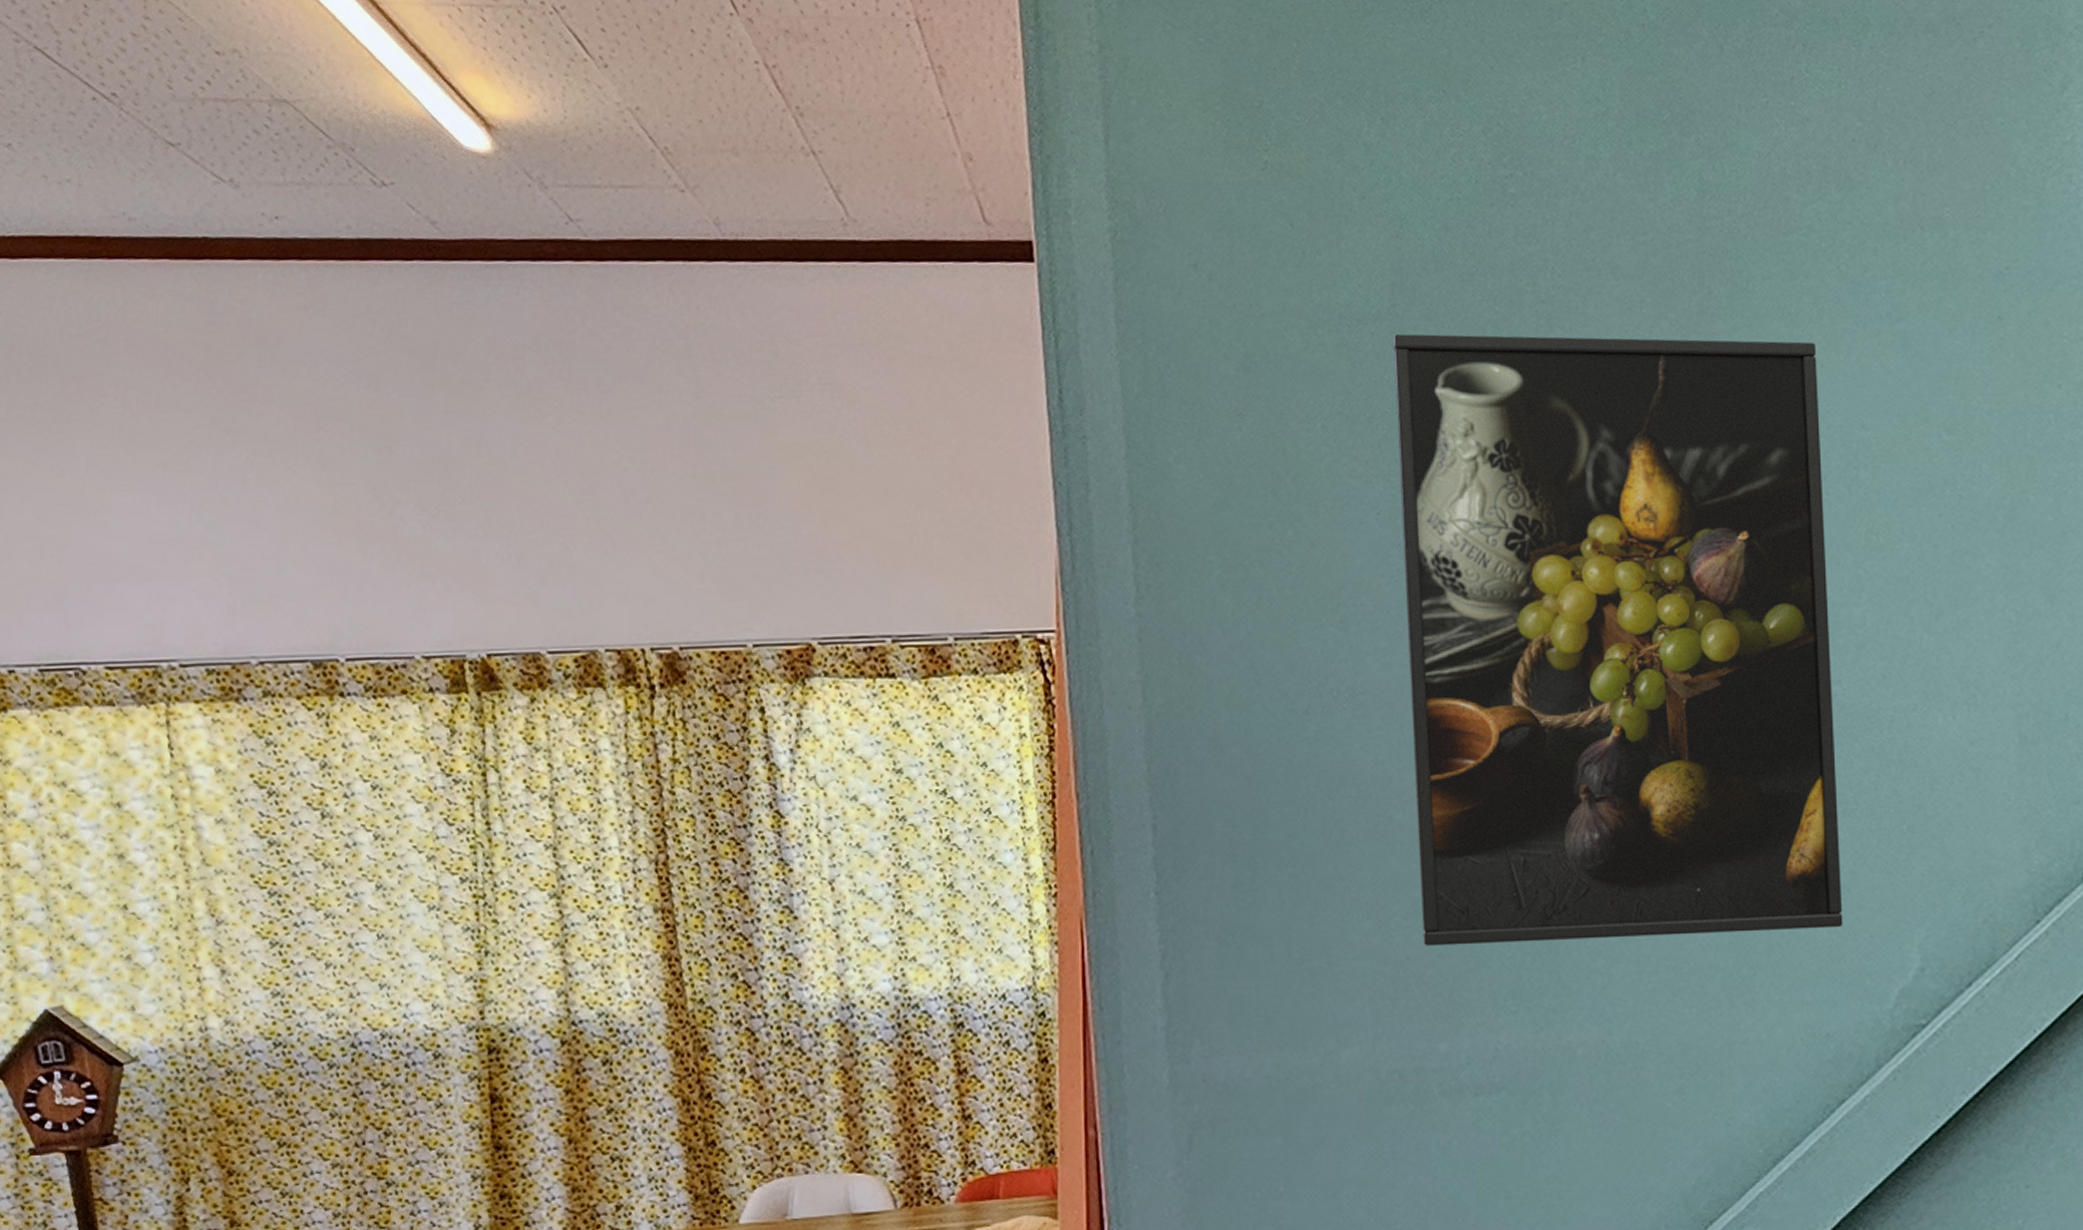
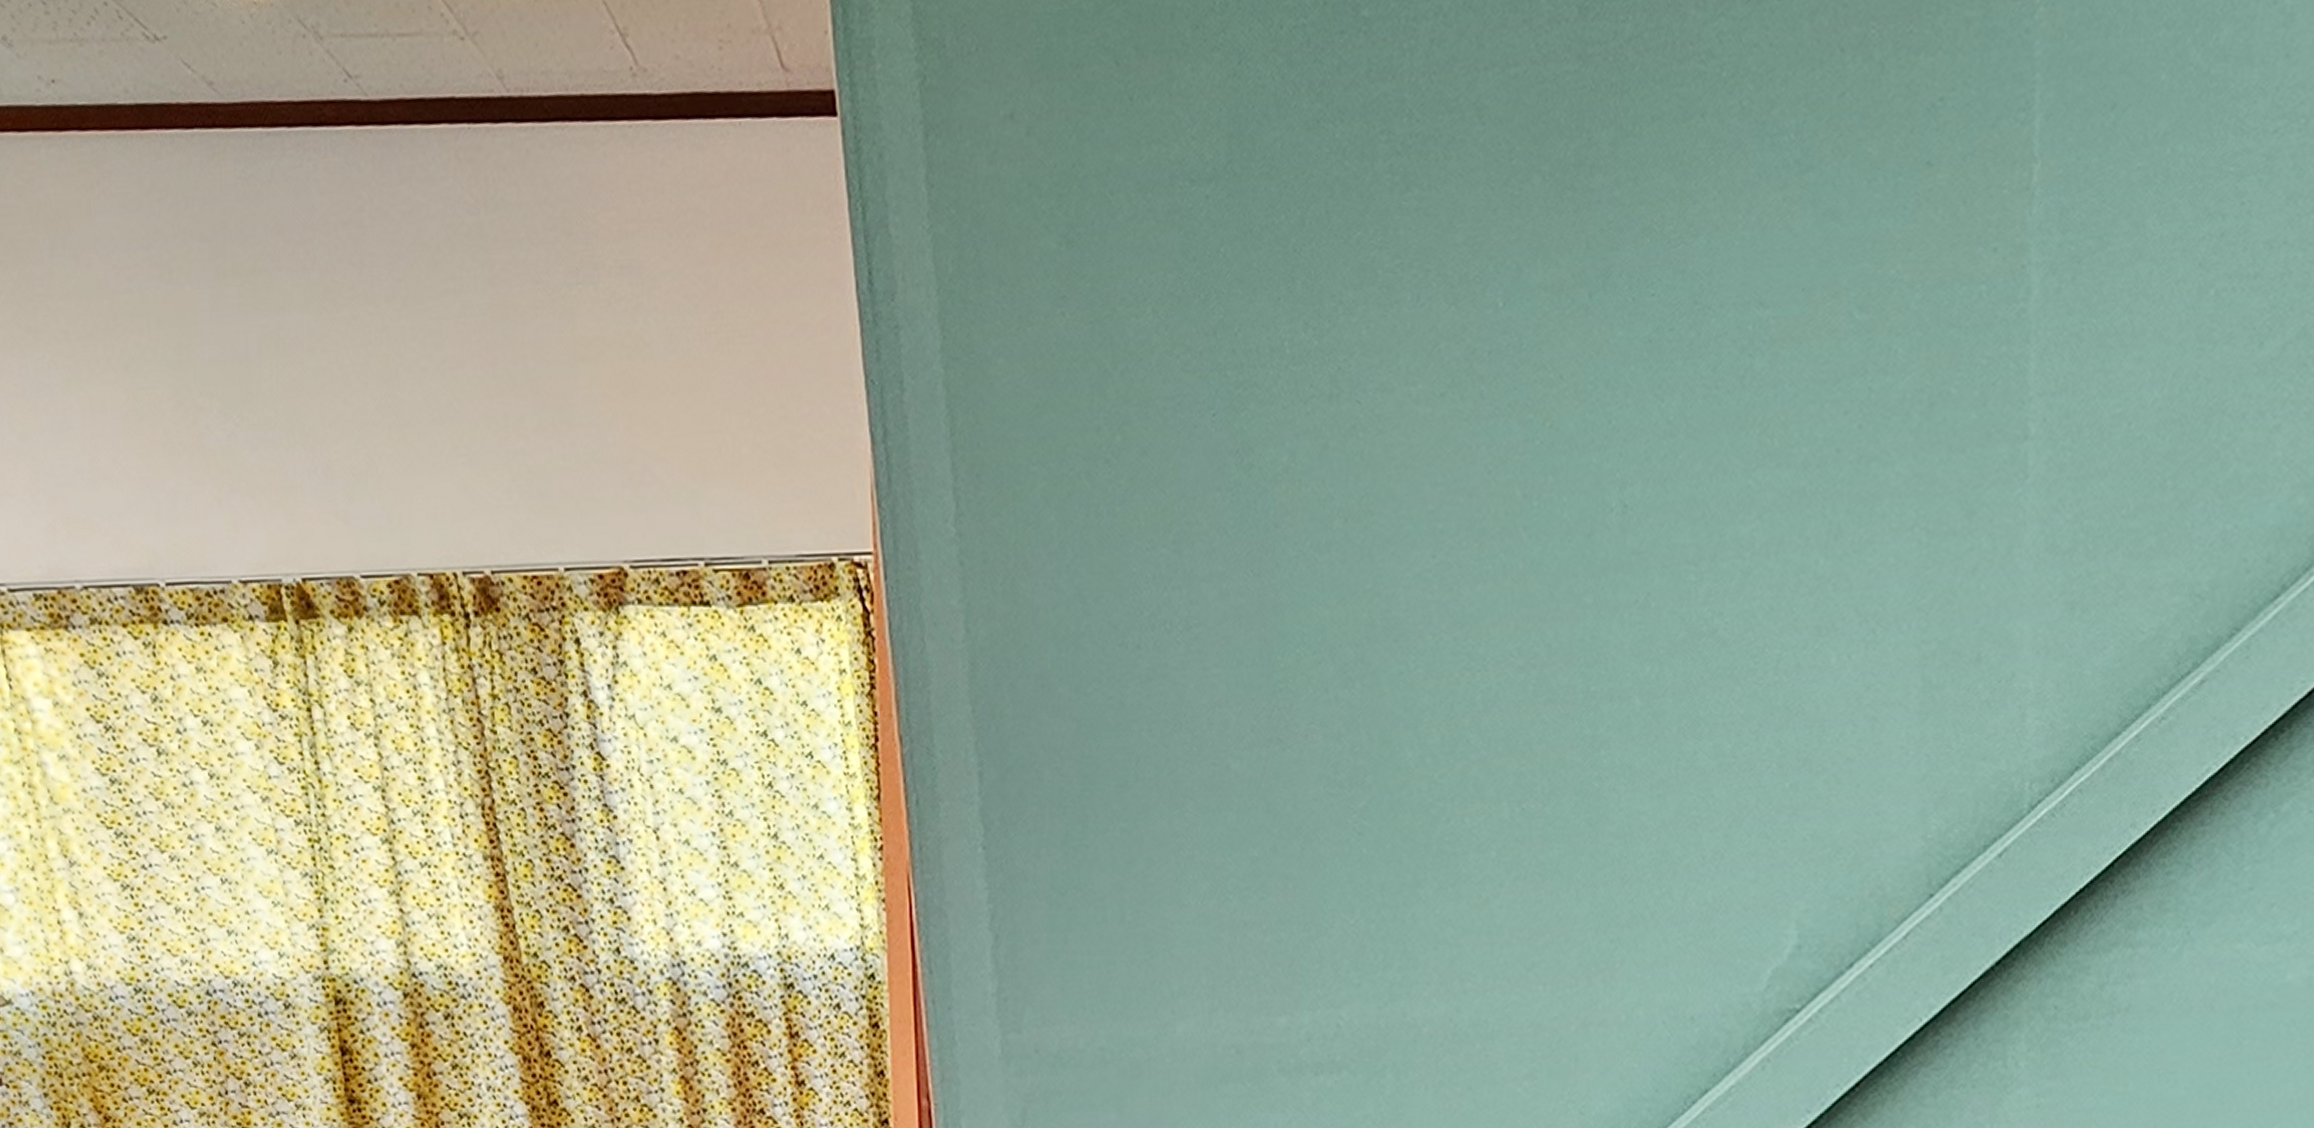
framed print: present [1393,334,1843,946] -> none [1230,196,1715,911]

